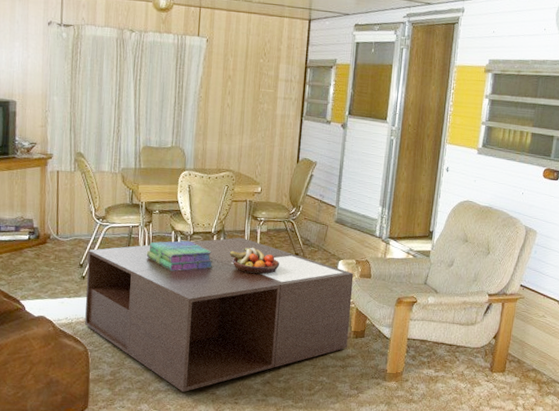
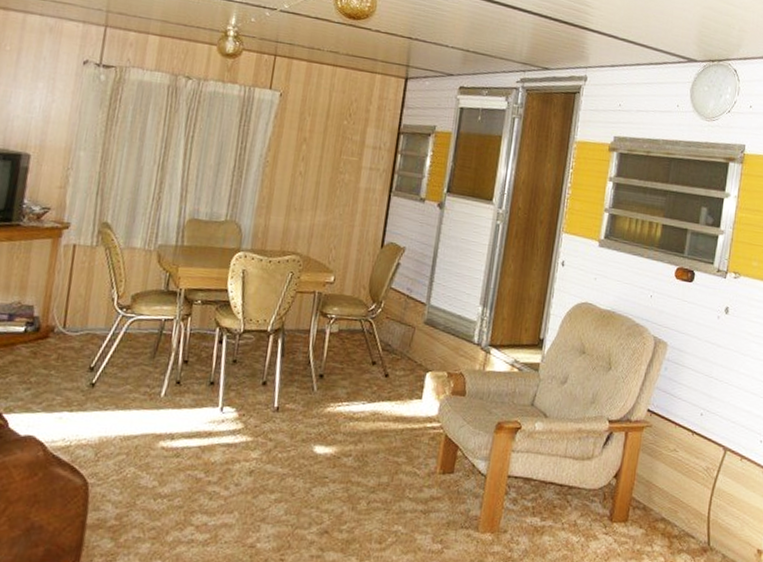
coffee table: present [85,237,354,393] -> none [88,338,444,545]
stack of books: present [146,240,213,271] -> none [179,340,267,380]
fruit bowl: present [229,247,279,275] -> none [287,352,351,388]

